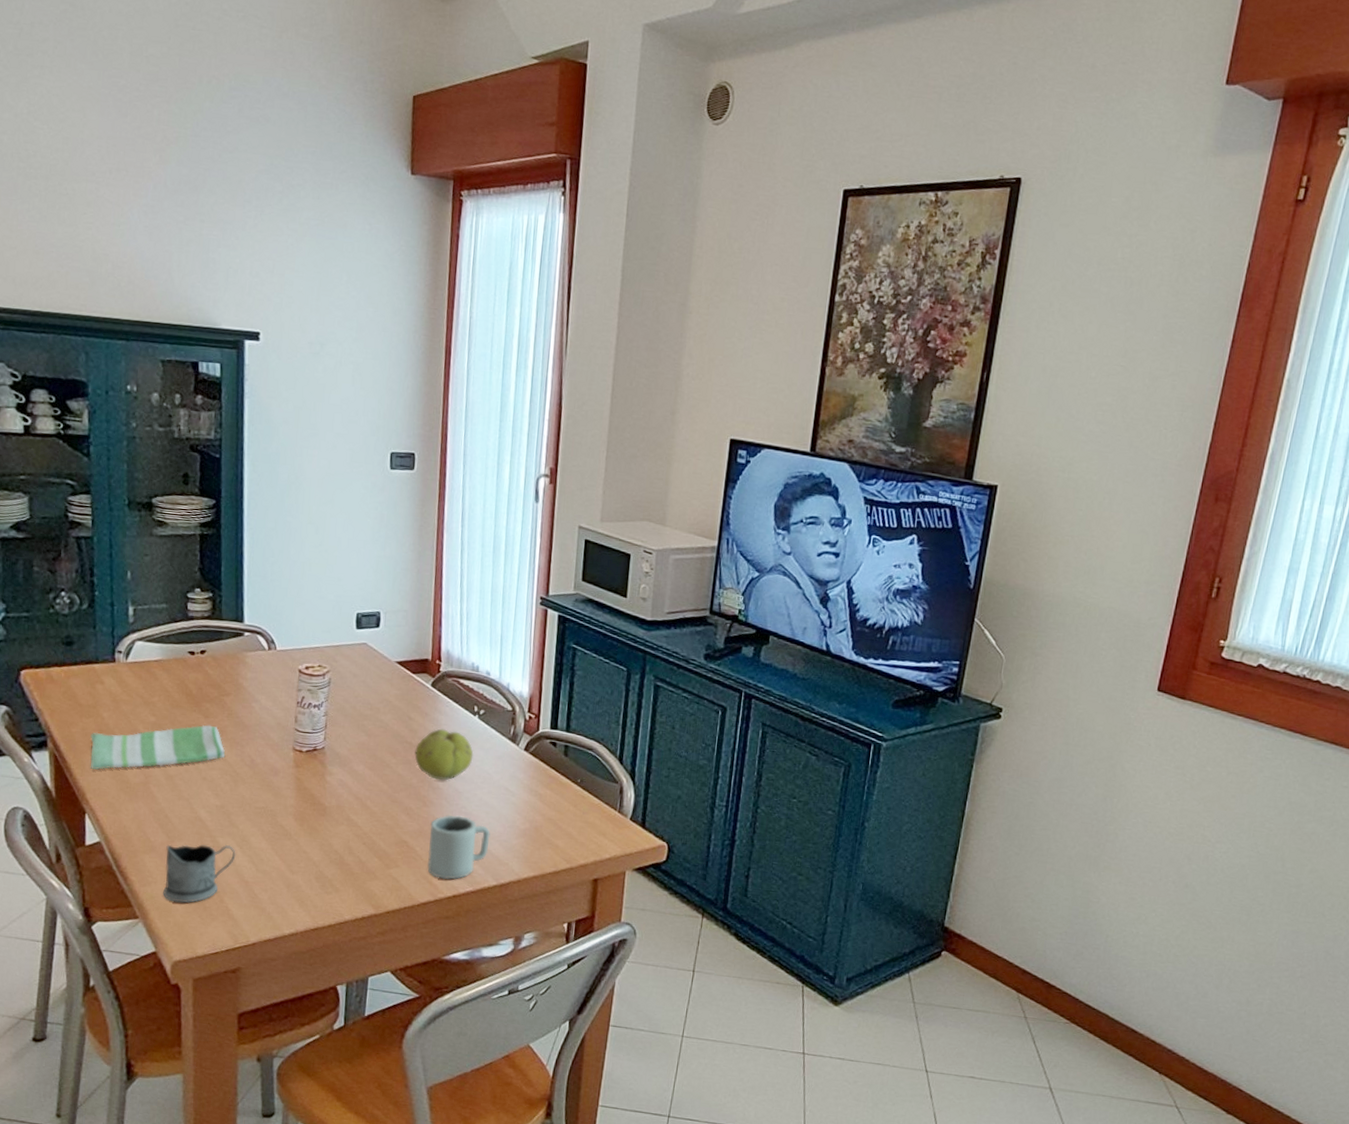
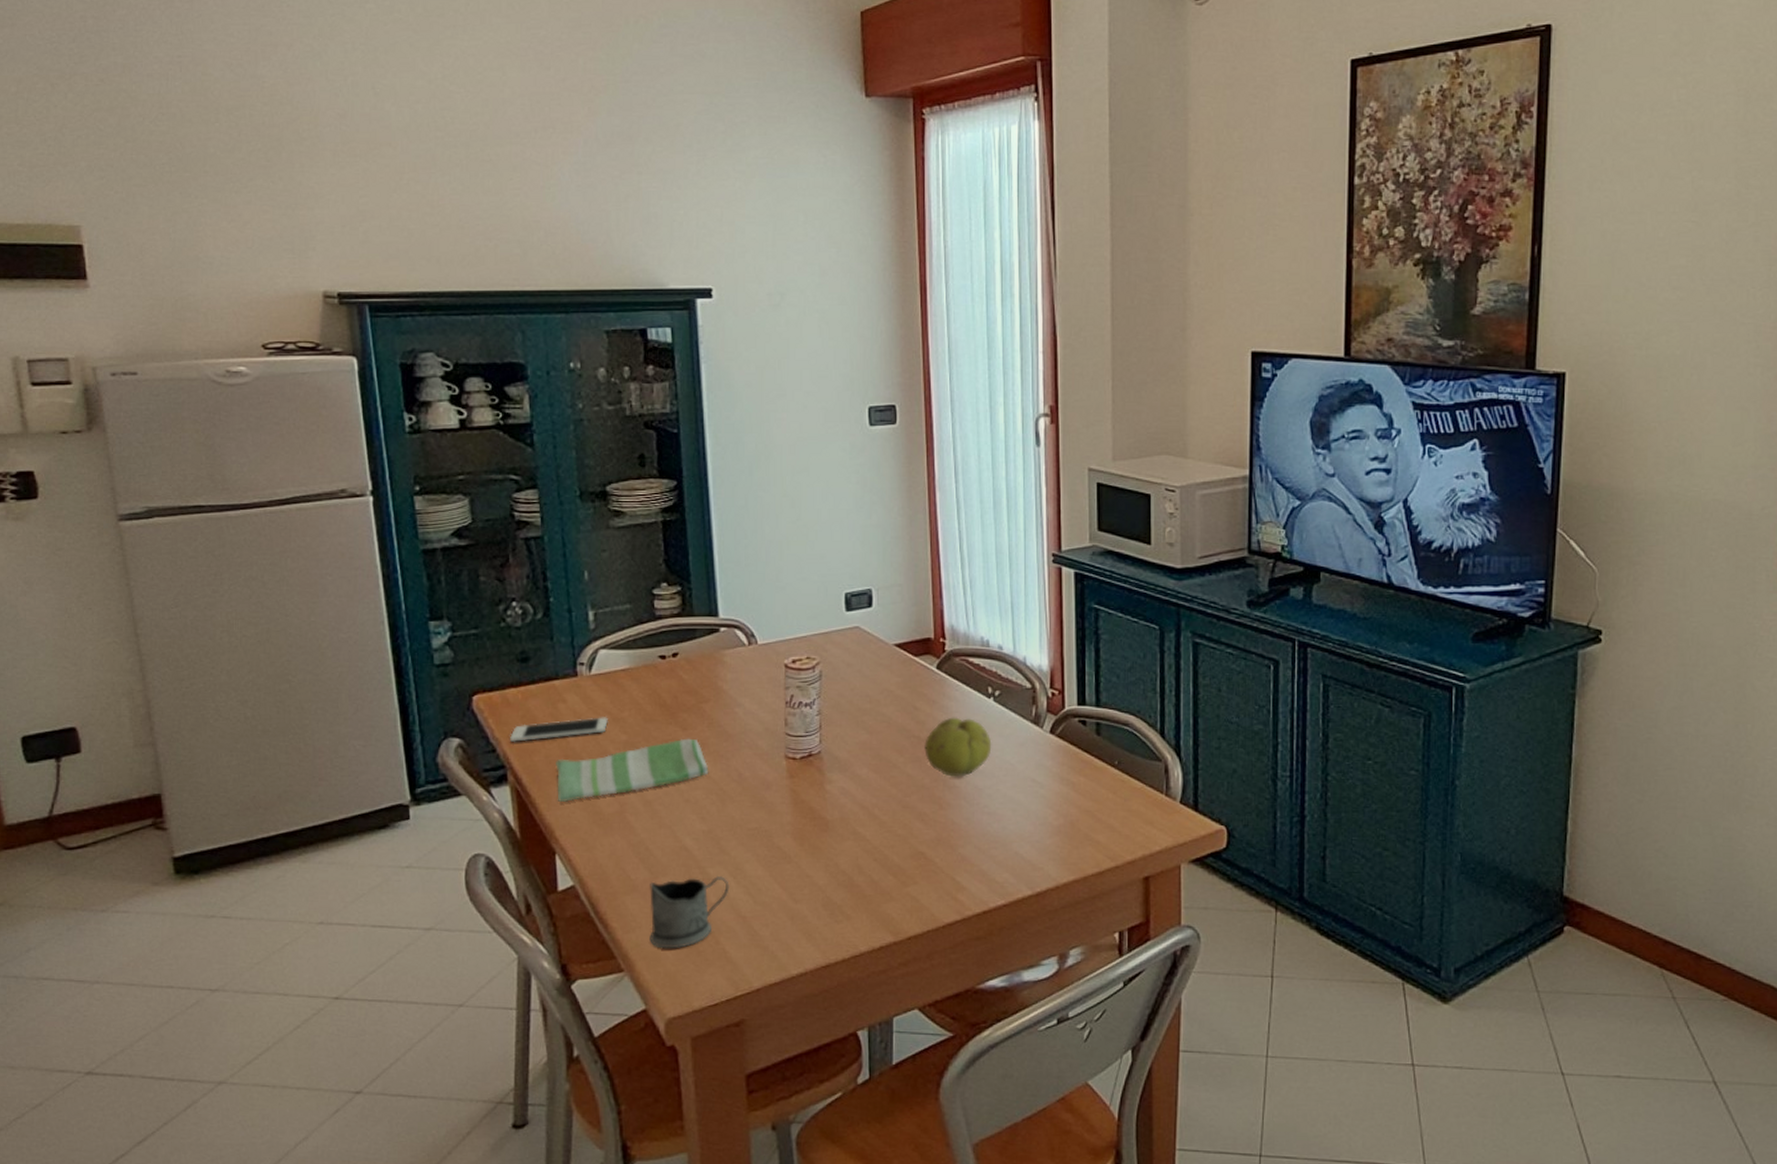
cell phone: none [52,699,140,715] -> present [510,717,608,743]
cup: present [427,814,490,880] -> none [949,816,1019,894]

